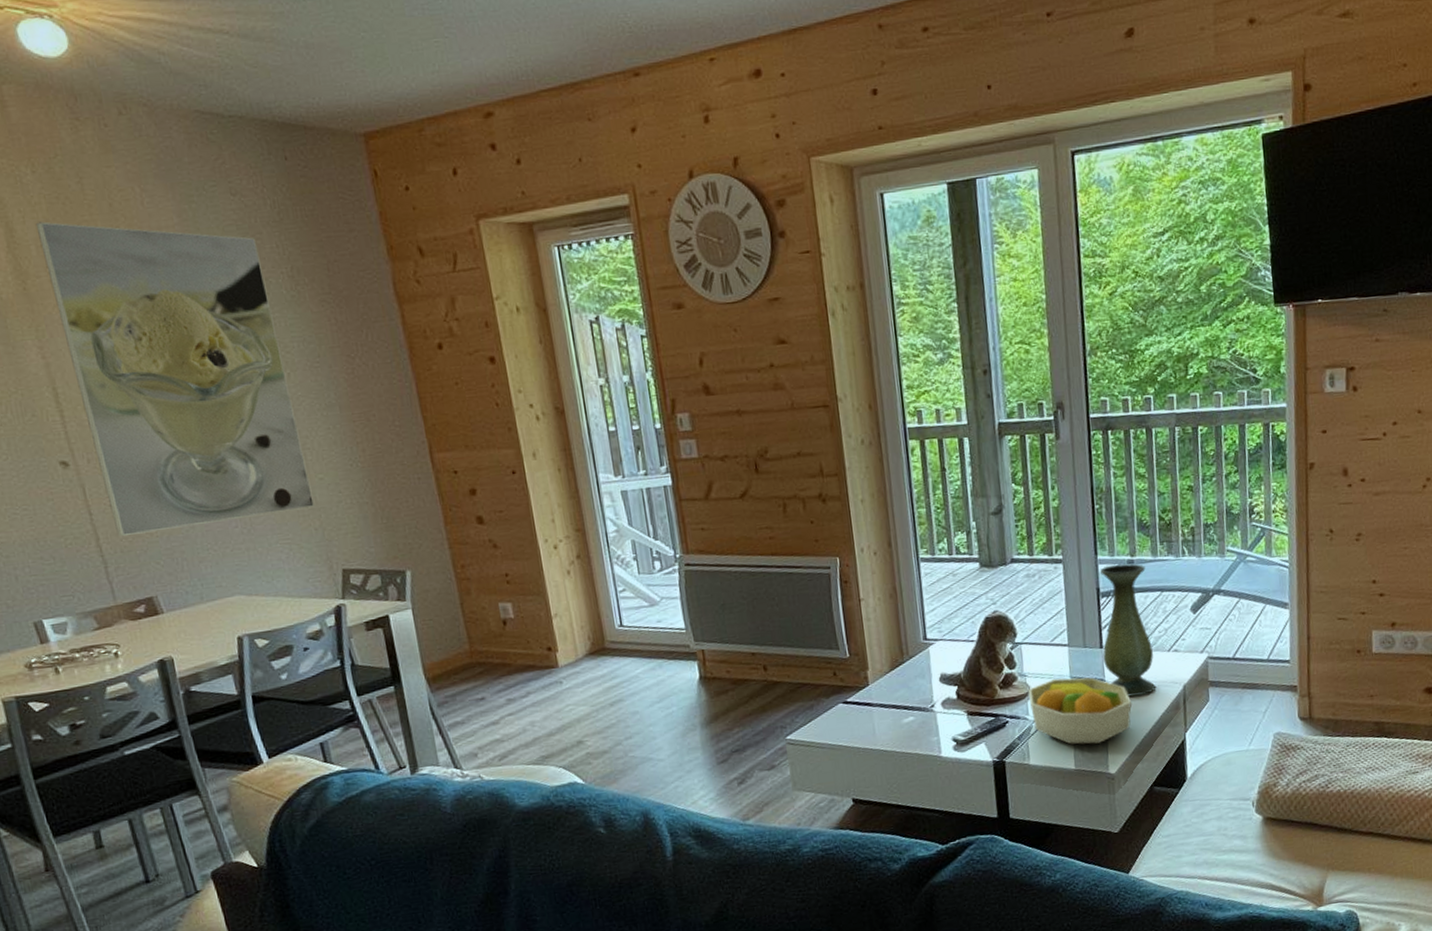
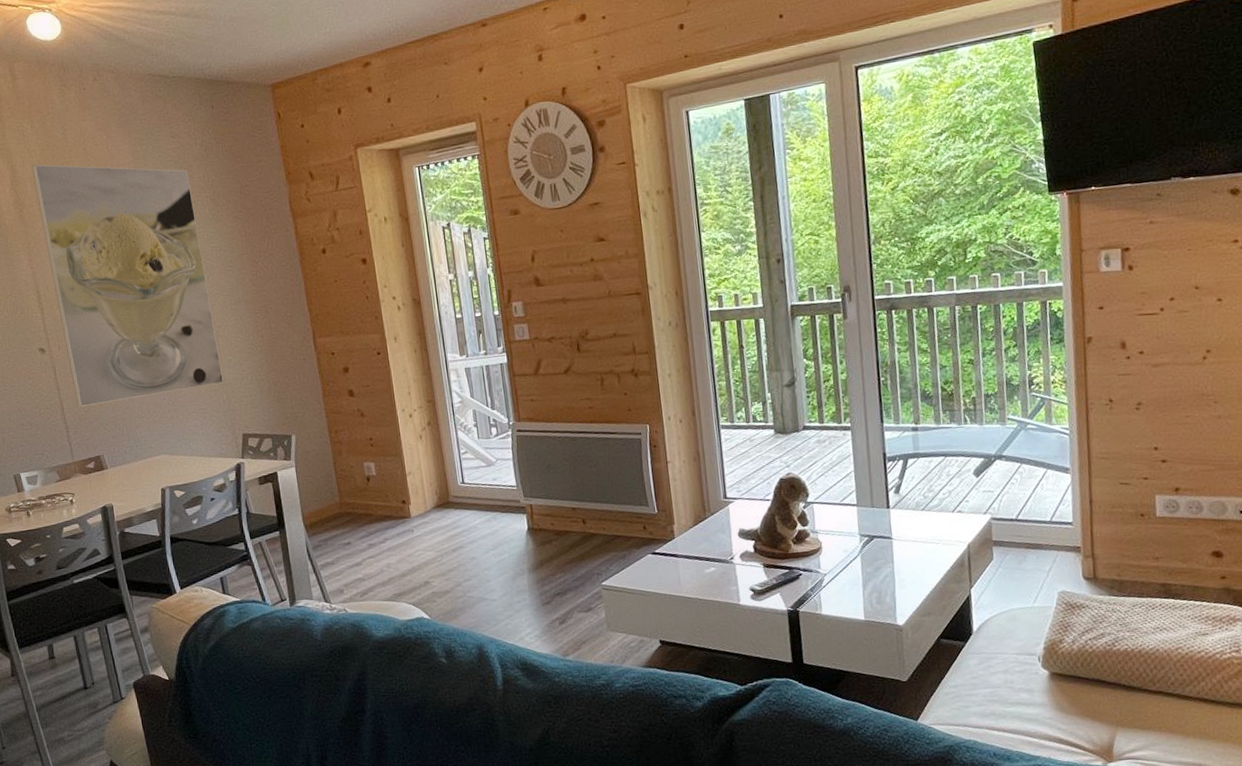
fruit bowl: present [1027,677,1132,745] -> none [819,535,918,598]
vase: present [1099,563,1156,697] -> none [885,430,941,554]

